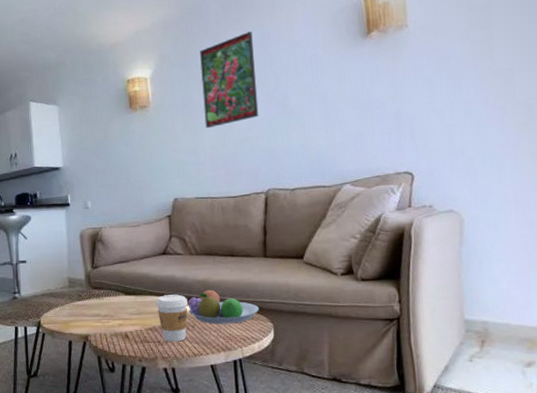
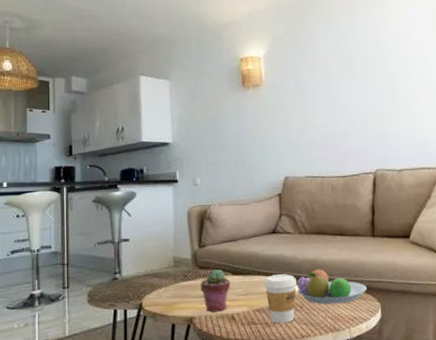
potted succulent: none [94,290,124,330] -> present [200,269,231,312]
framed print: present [200,31,259,129] -> none [312,19,368,109]

